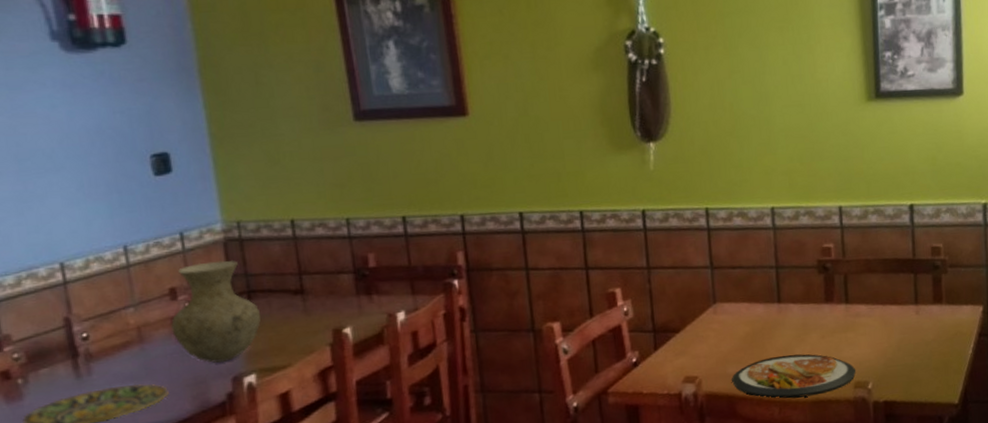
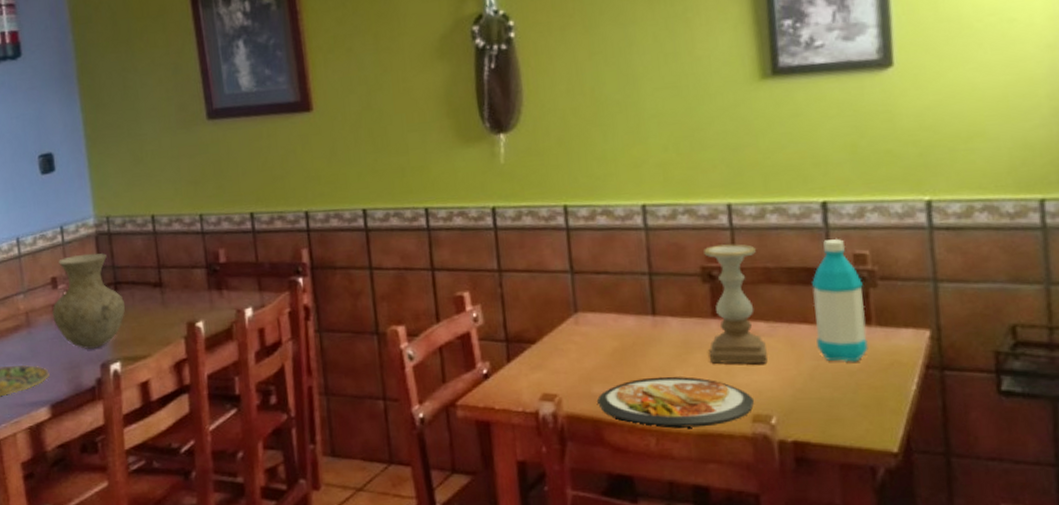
candle holder: none [820,240,867,342] -> present [704,244,768,365]
water bottle: none [901,234,940,335] -> present [812,238,868,363]

